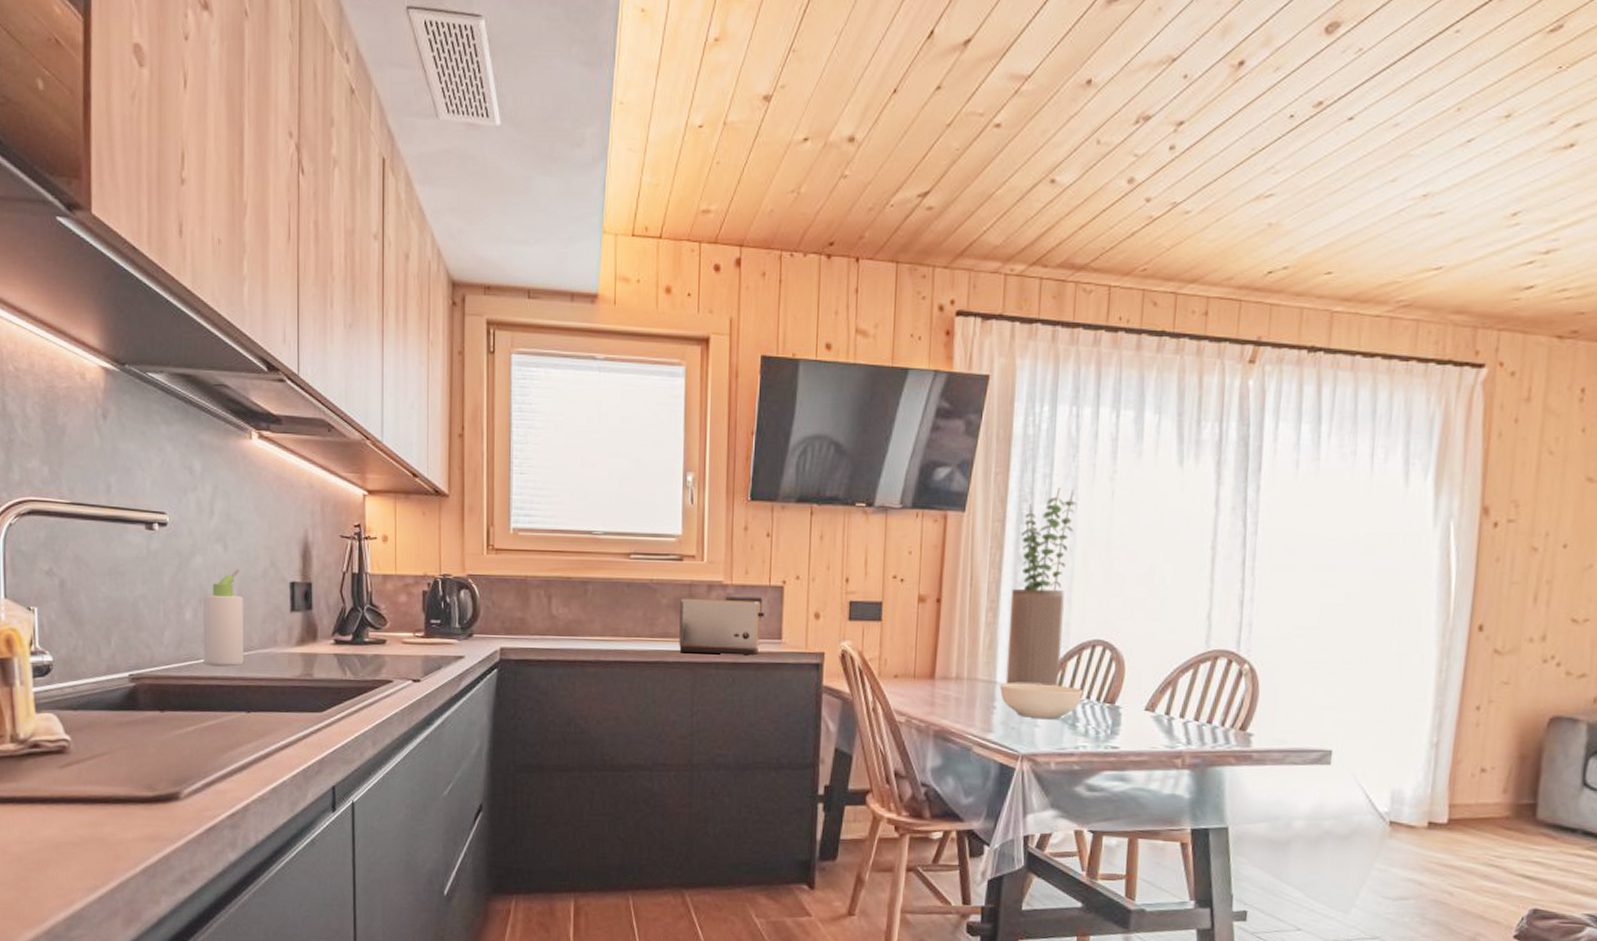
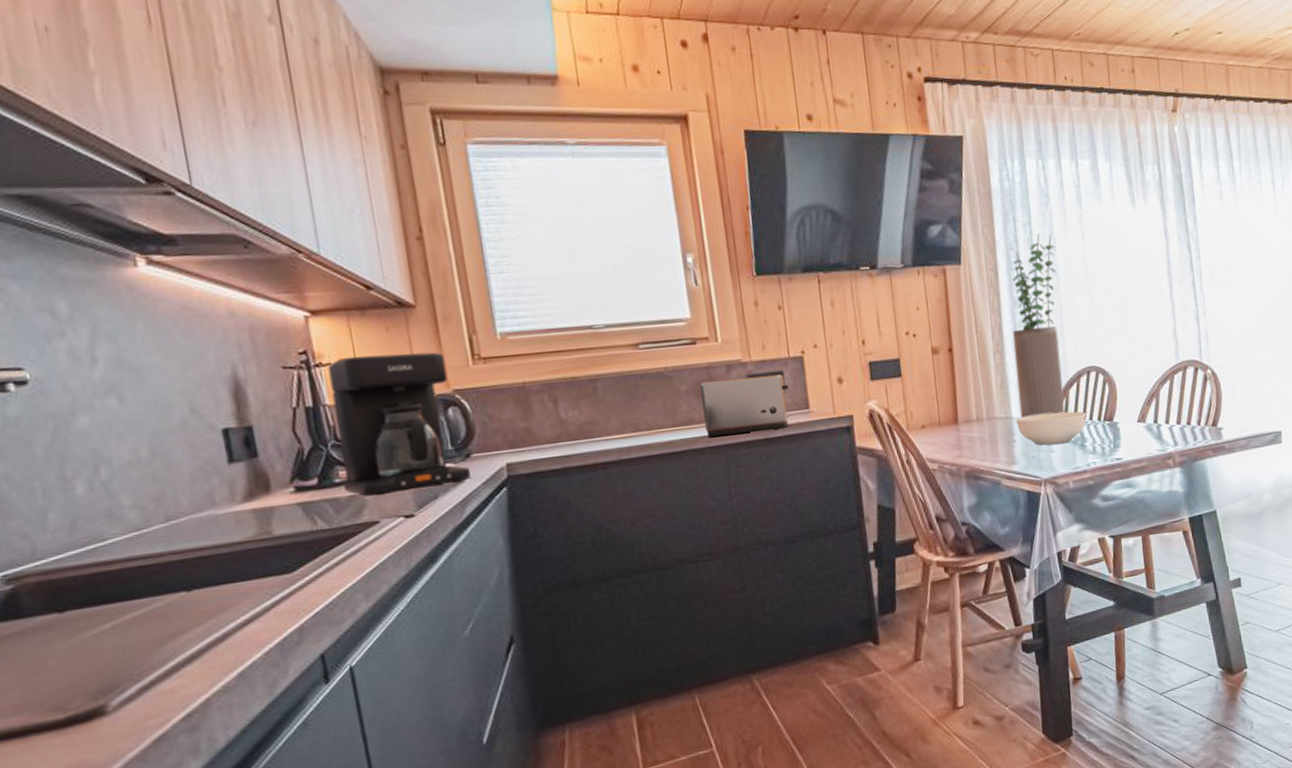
bottle: present [203,569,244,667] -> none [98,423,173,546]
coffee maker: none [370,534,471,659] -> present [328,352,472,496]

